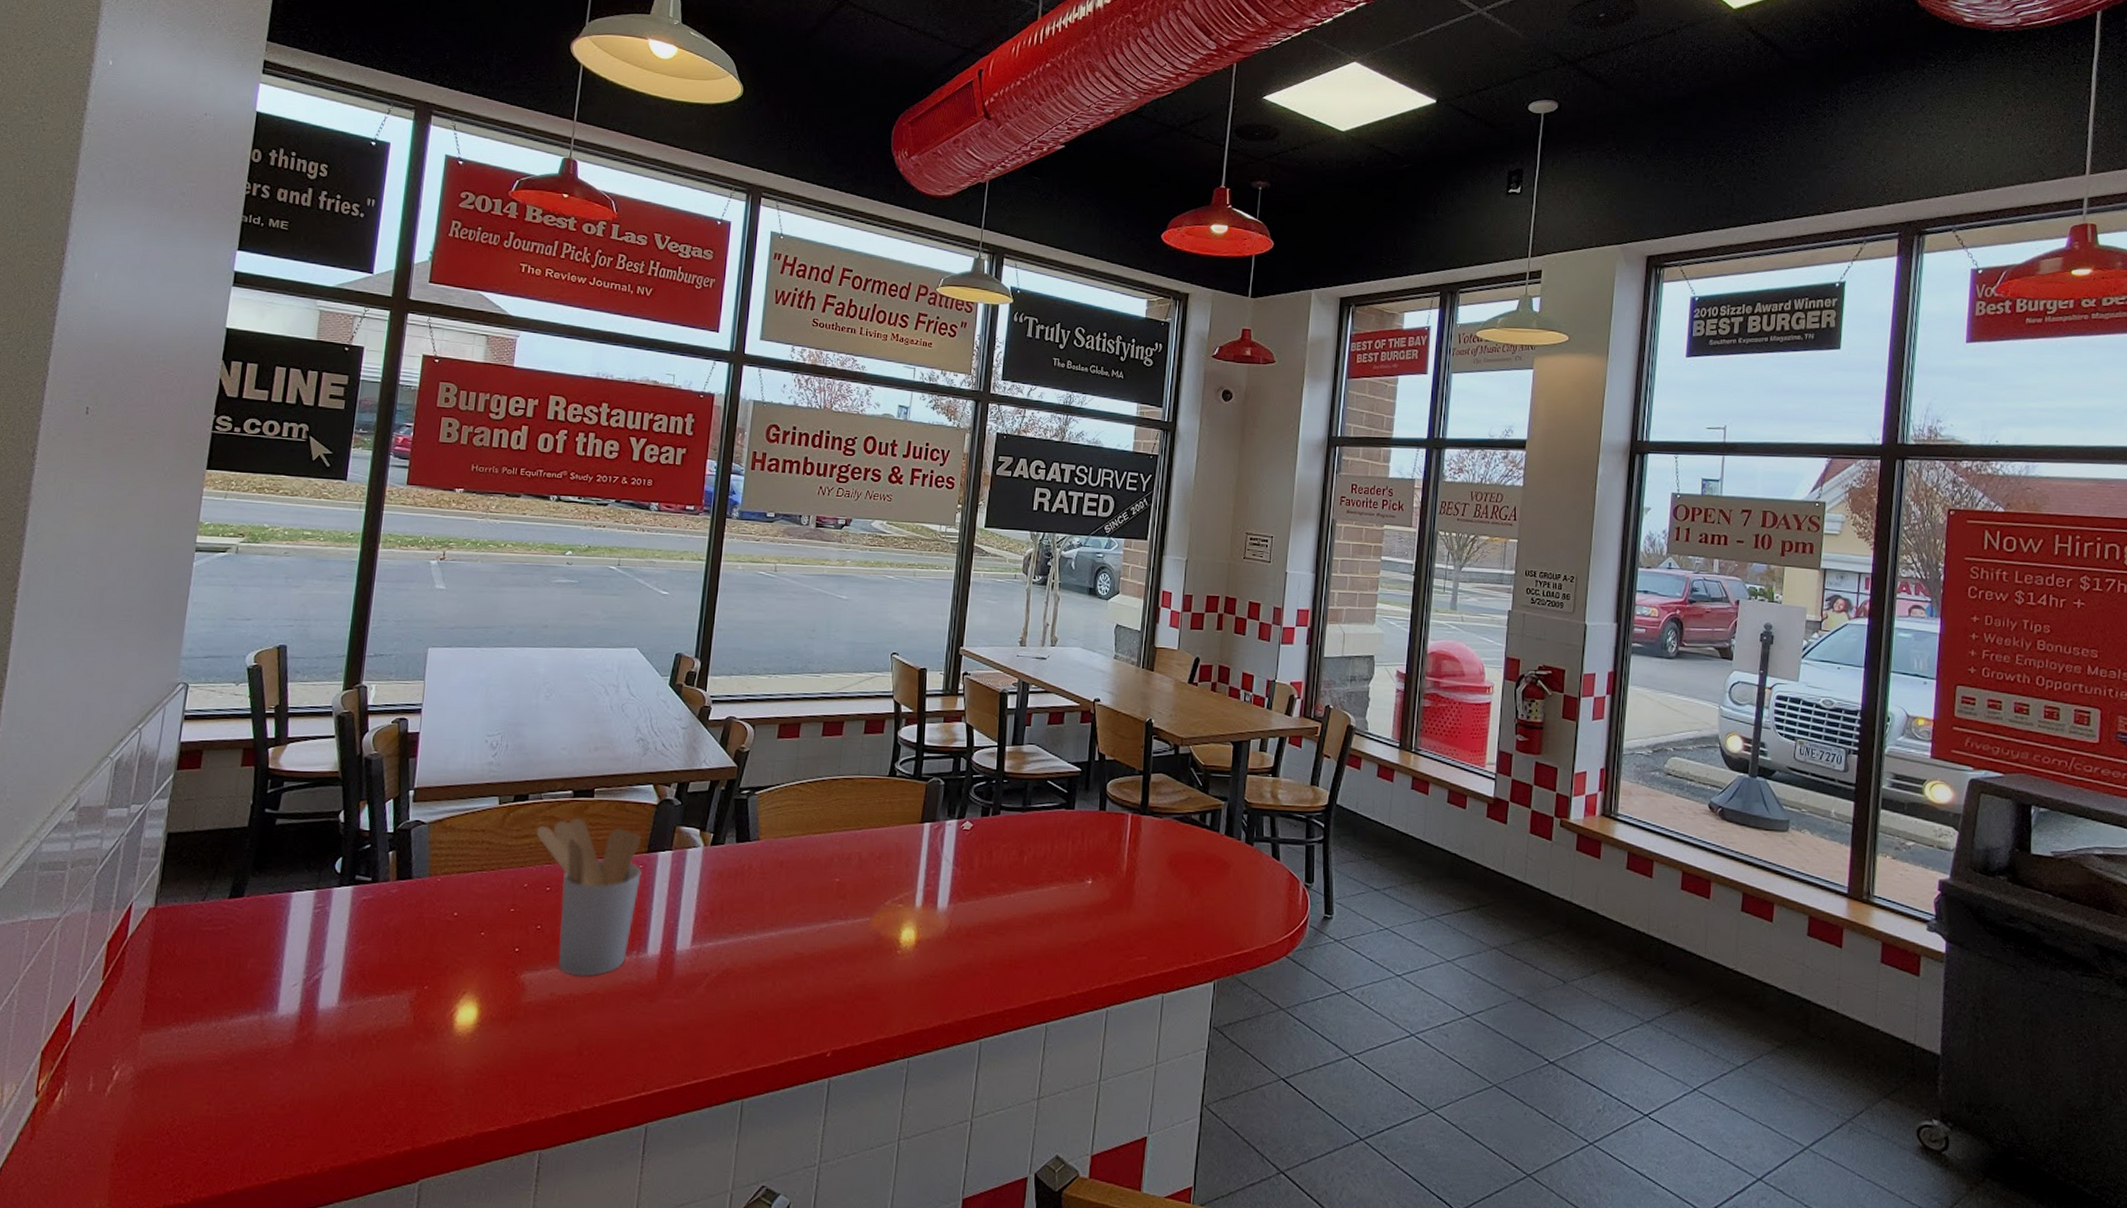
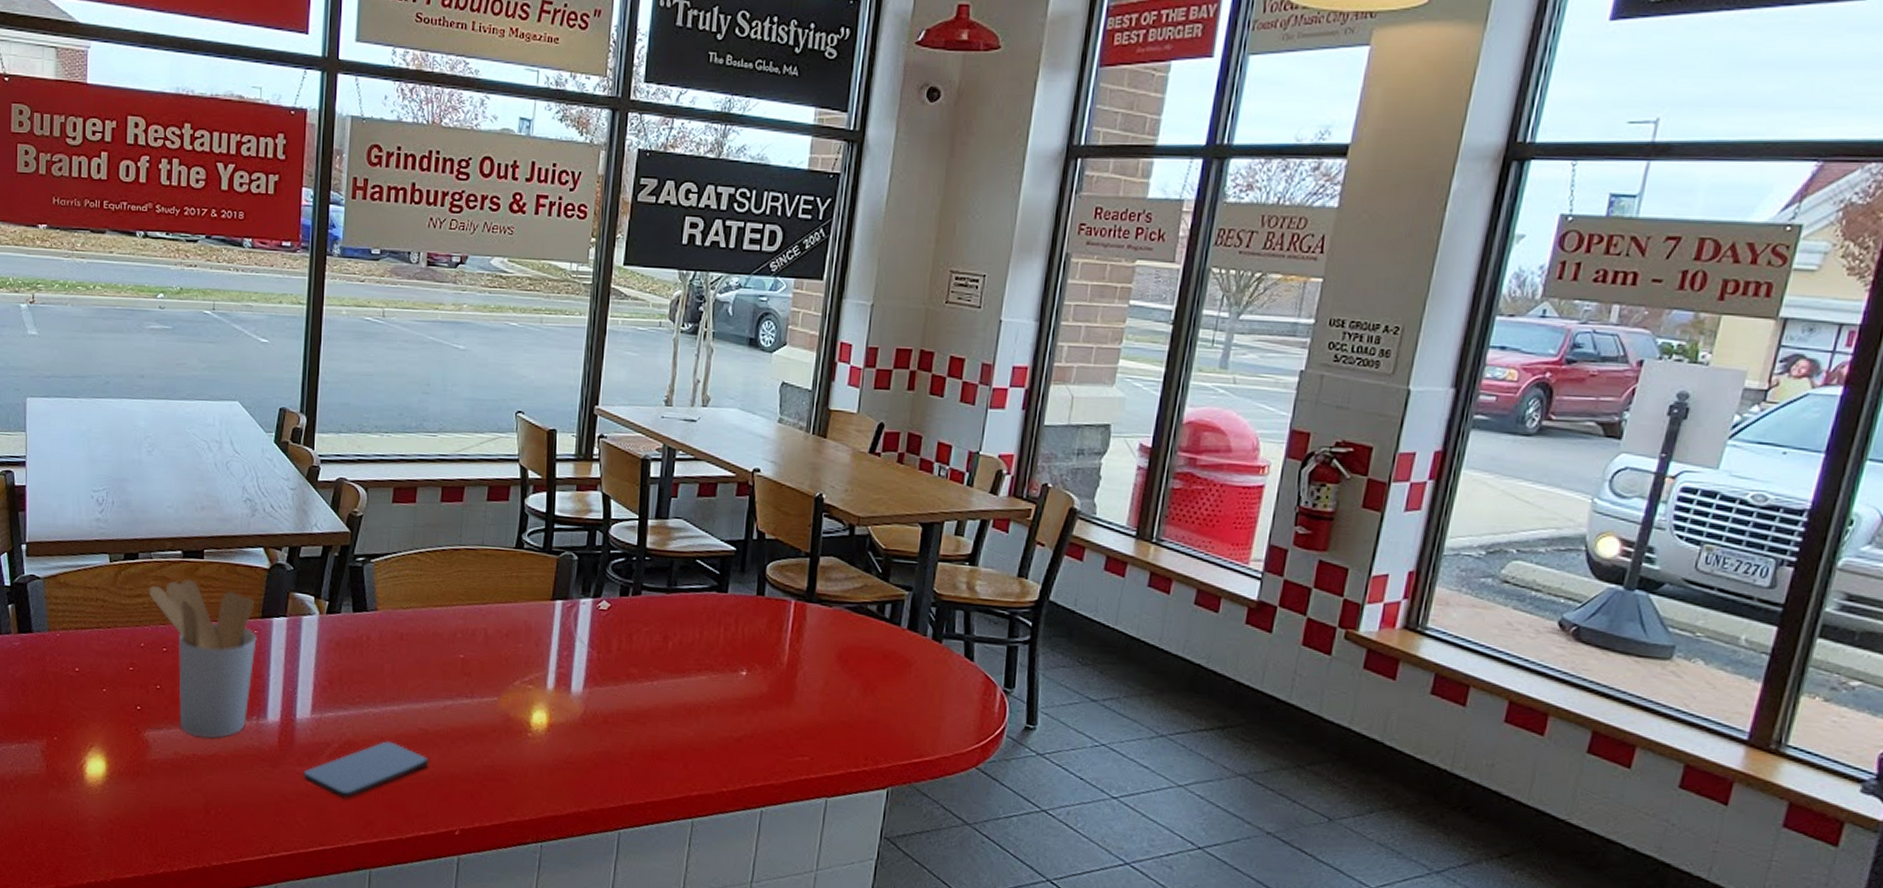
smartphone: none [680,967,804,1029] -> present [303,741,429,799]

